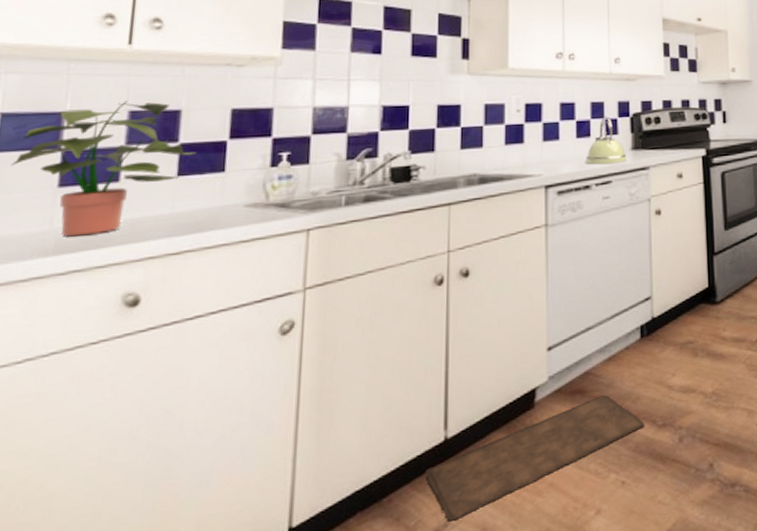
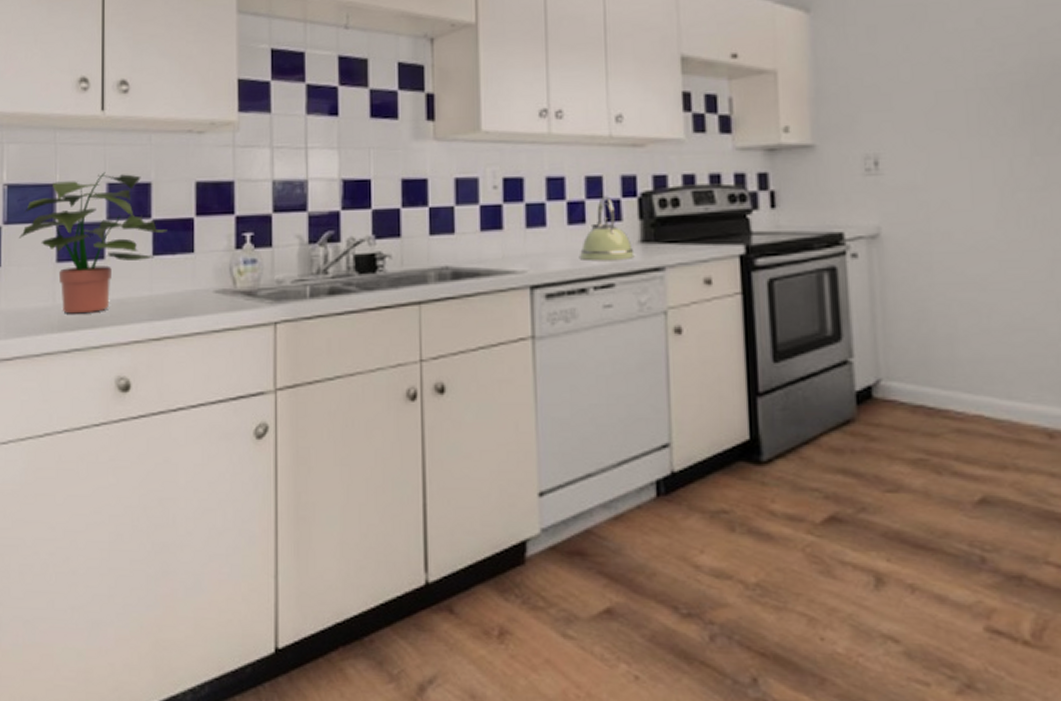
doormat: present [425,395,645,522] -> none [406,563,664,679]

